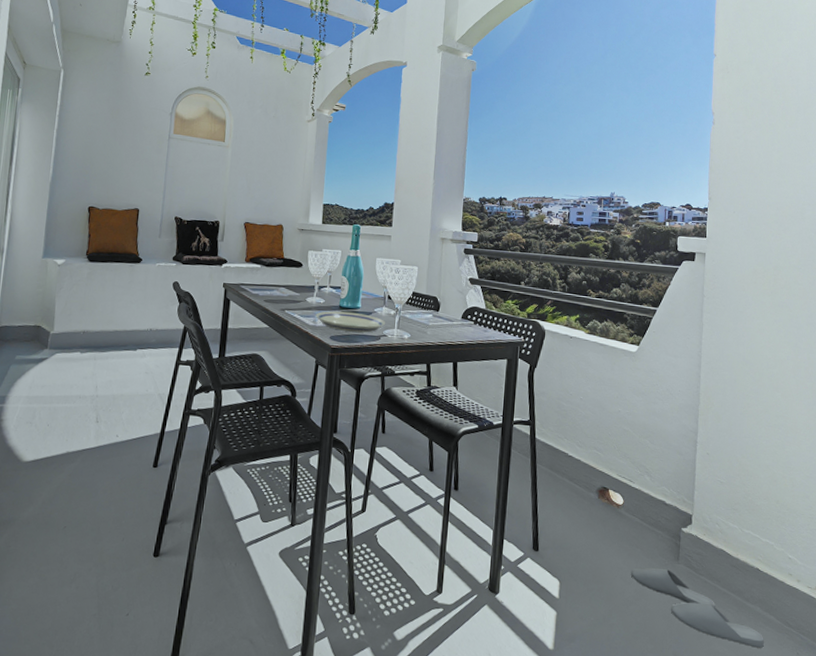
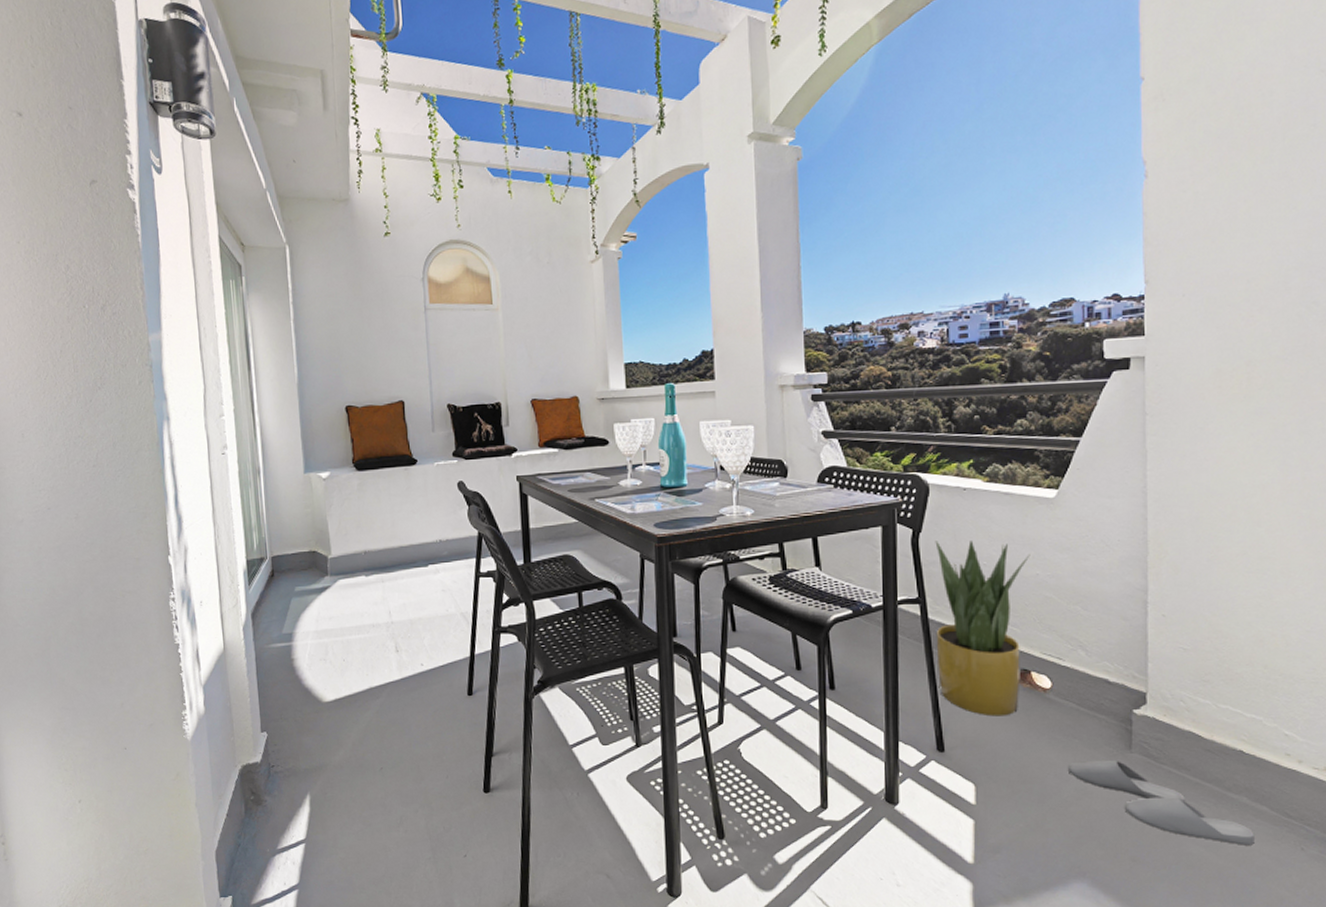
plate: present [315,311,385,333] -> none [633,491,720,516]
planter: none [539,376,615,525] -> present [935,541,1031,717]

